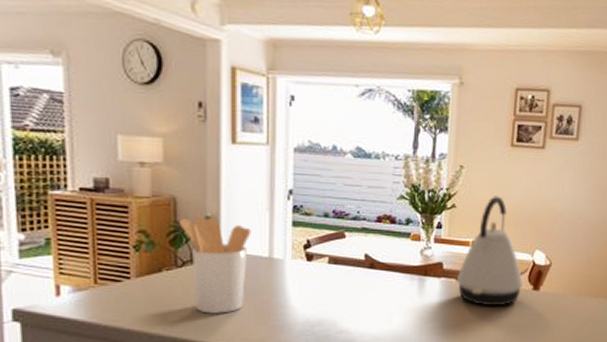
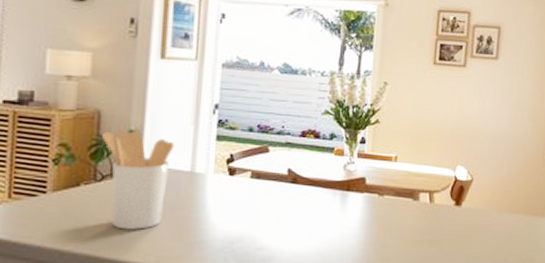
kettle: present [457,196,524,306] -> none [380,112,446,222]

